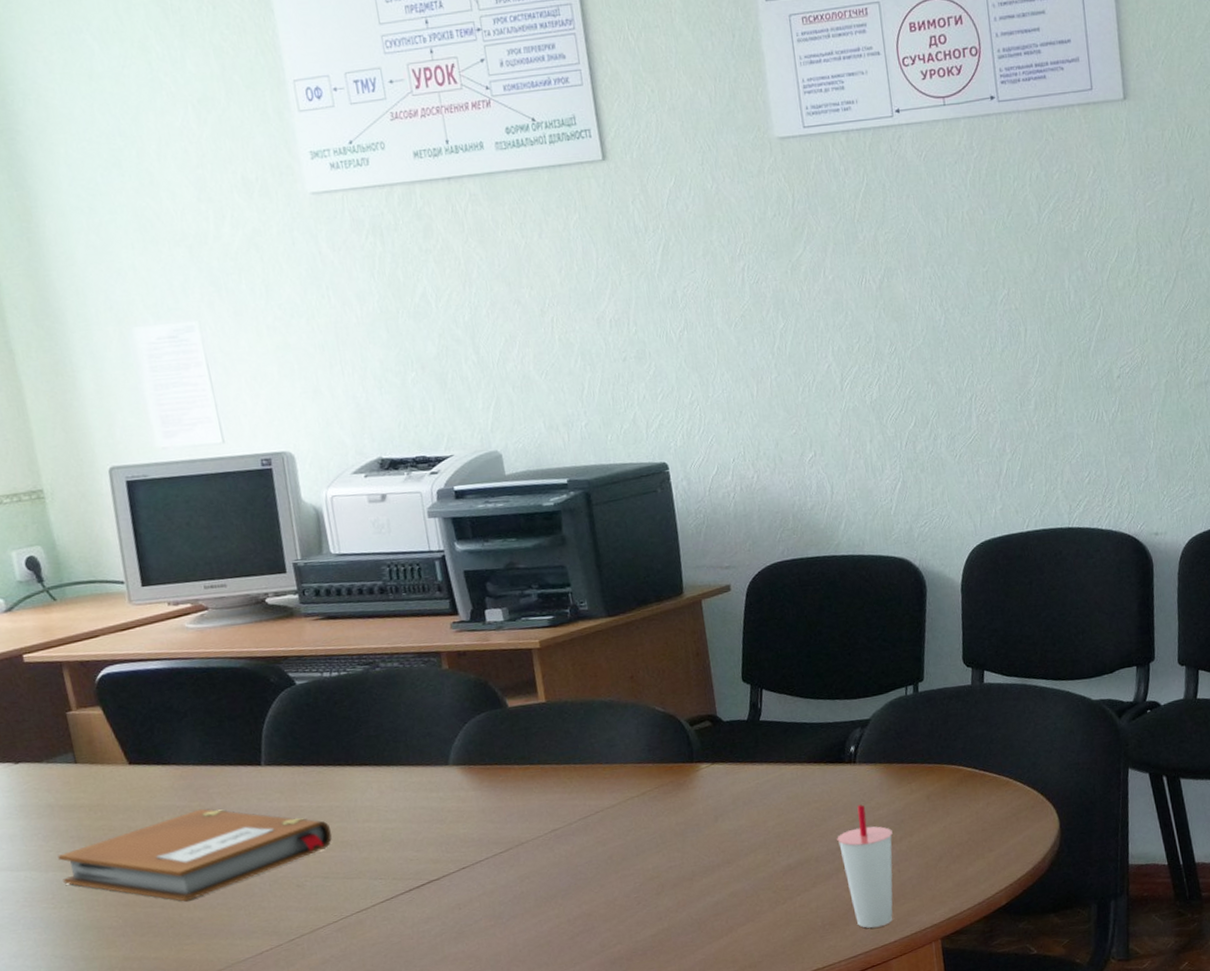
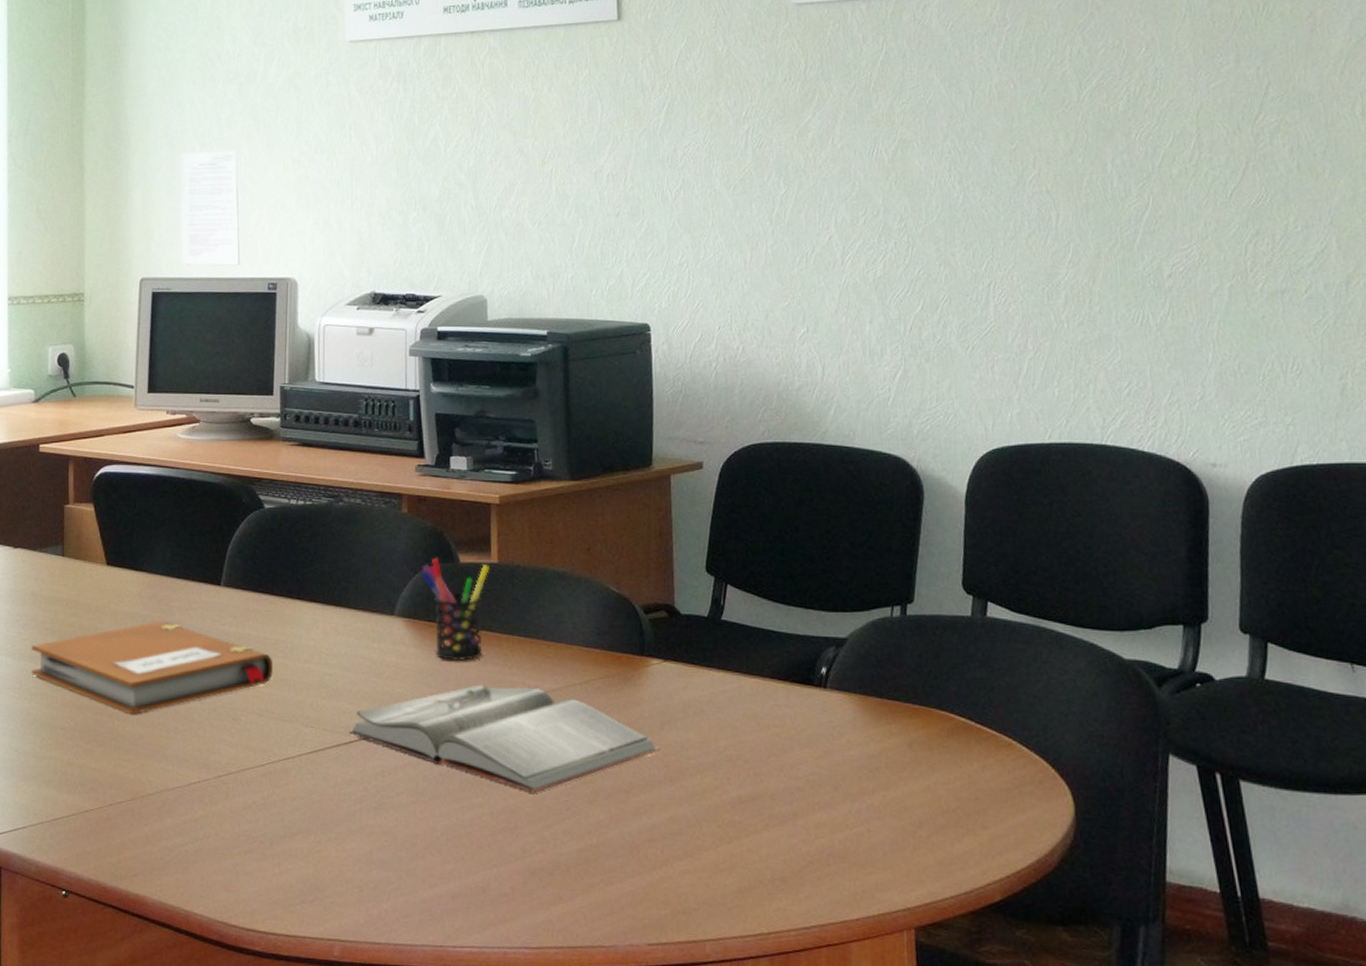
hardback book: none [419,806,717,897] -> present [348,684,661,793]
pen holder: none [470,705,542,797] -> present [421,557,490,662]
cup: present [837,804,893,928] -> none [797,740,864,897]

